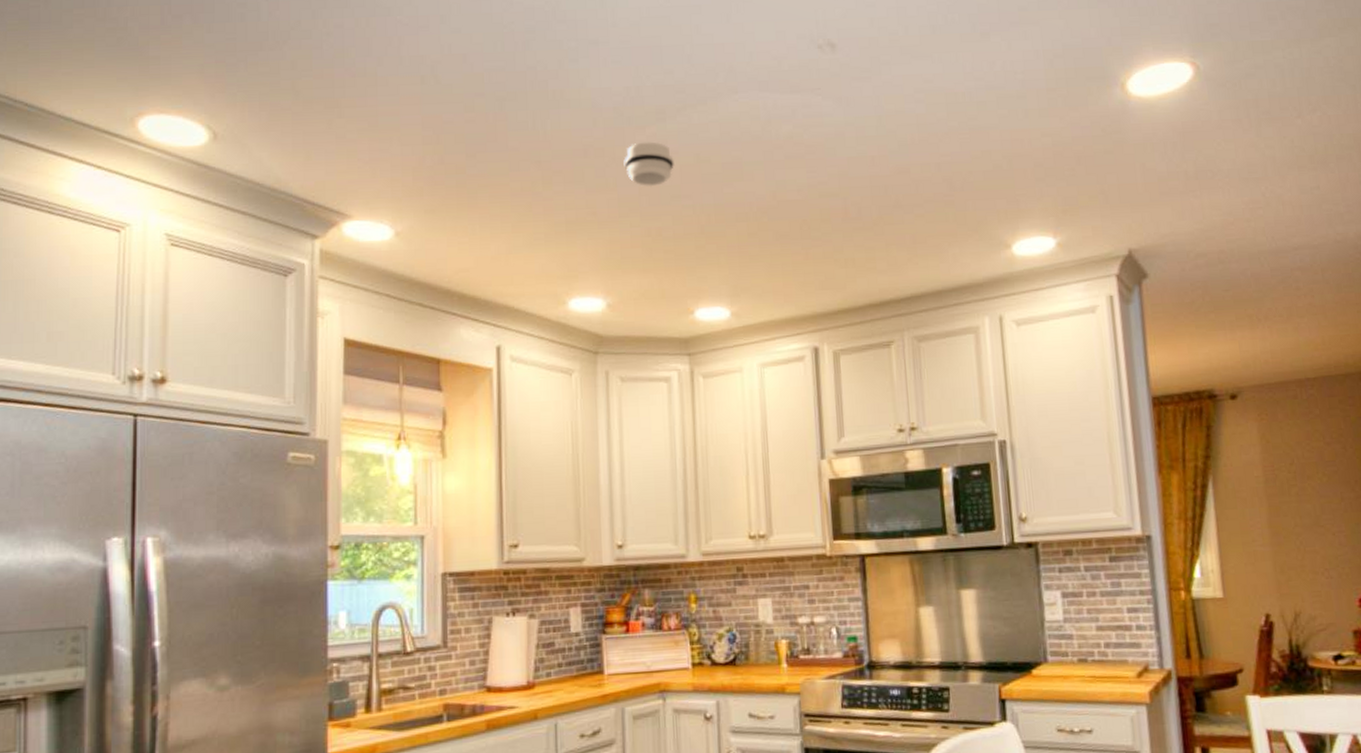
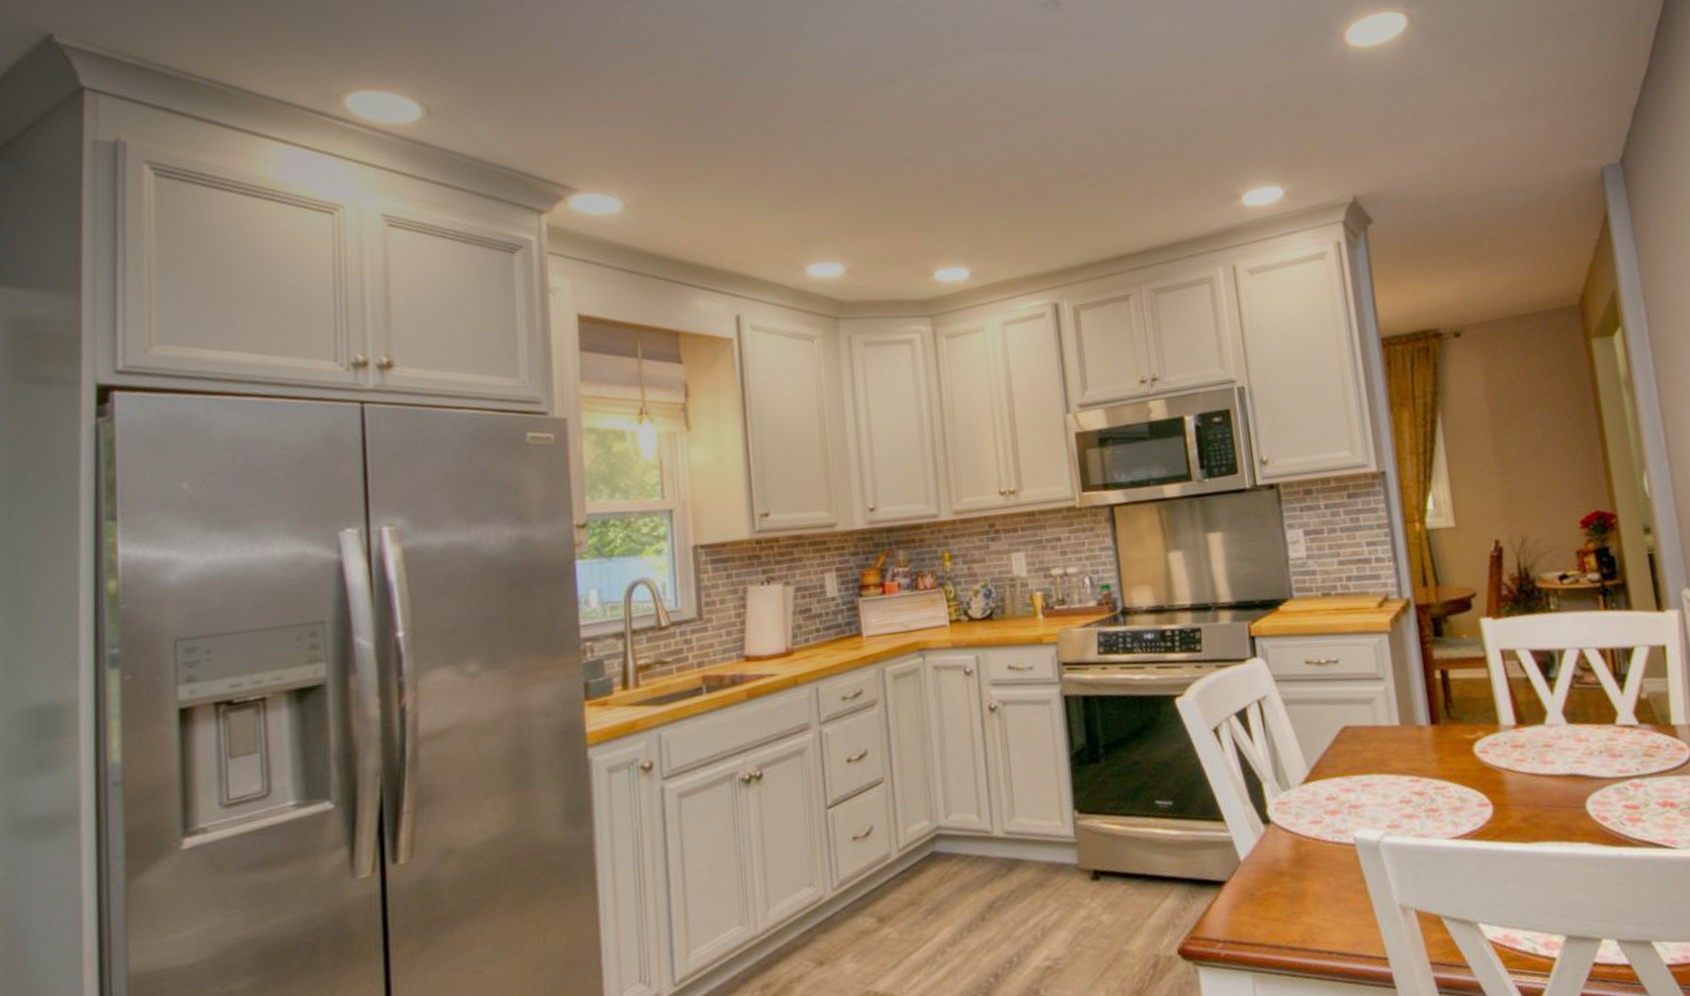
smoke detector: present [623,142,674,187] -> none [855,104,906,150]

